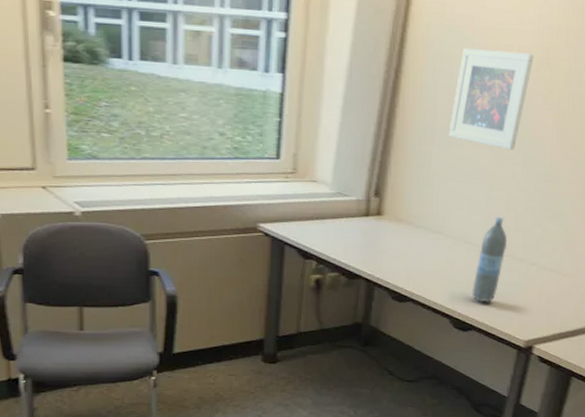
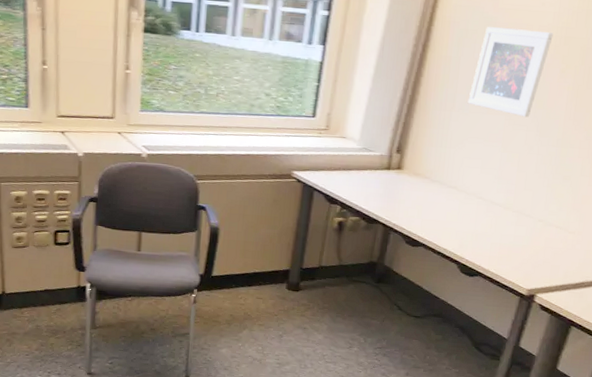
water bottle: present [471,216,507,303] -> none [479,176,517,253]

